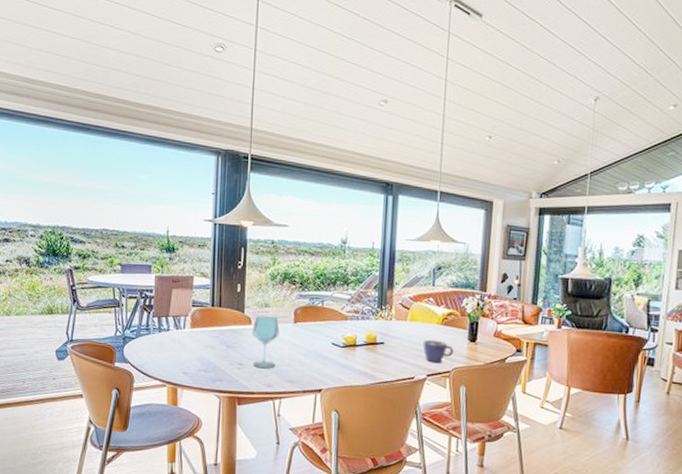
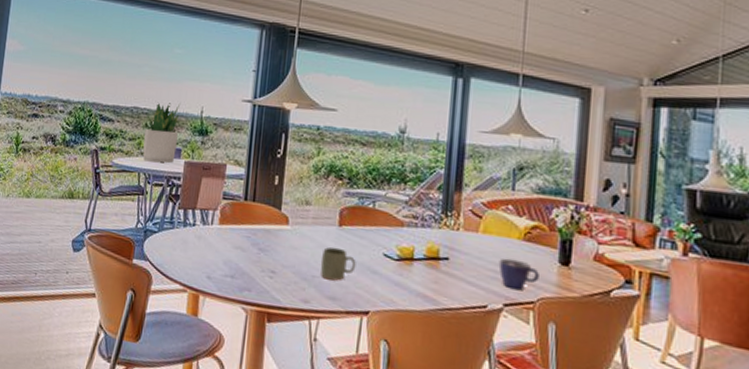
planter: none [115,224,148,279] -> present [143,102,181,164]
wine glass: present [251,315,280,368] -> none [287,214,322,280]
mug: none [280,340,310,367] -> present [320,247,356,281]

